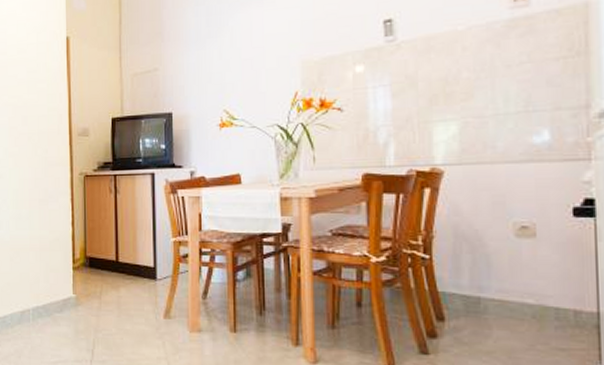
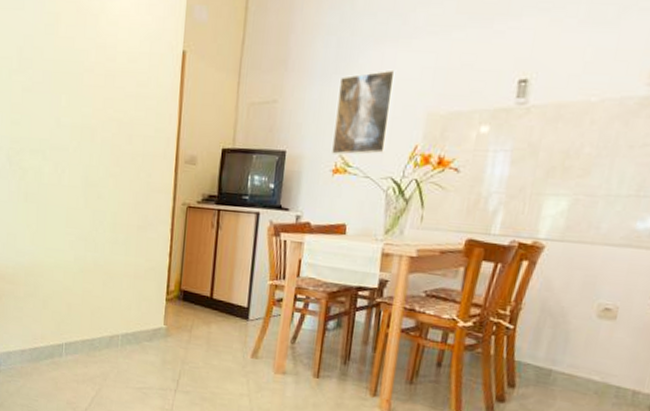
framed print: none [213,27,268,110] -> present [332,69,397,155]

